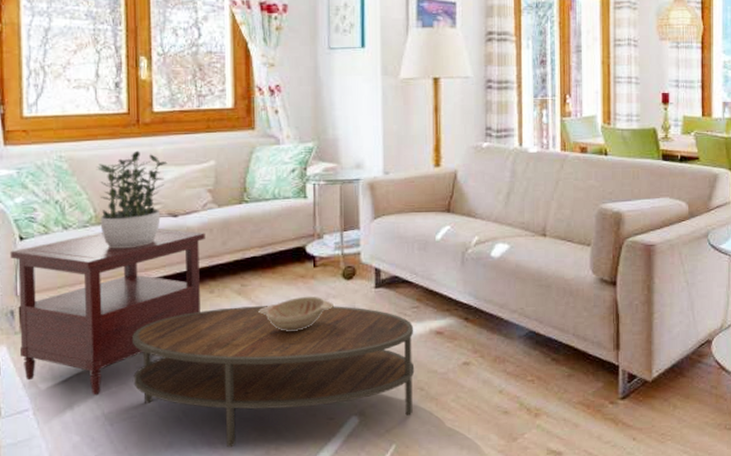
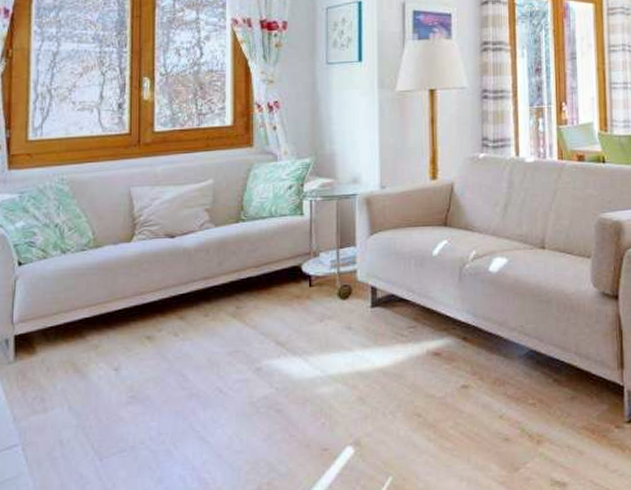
side table: present [9,228,205,396] -> none [7,250,202,428]
potted plant: present [96,150,168,249] -> none [96,171,167,273]
coffee table: present [132,306,415,448] -> none [125,327,412,483]
decorative bowl: present [258,296,334,331] -> none [253,317,329,356]

